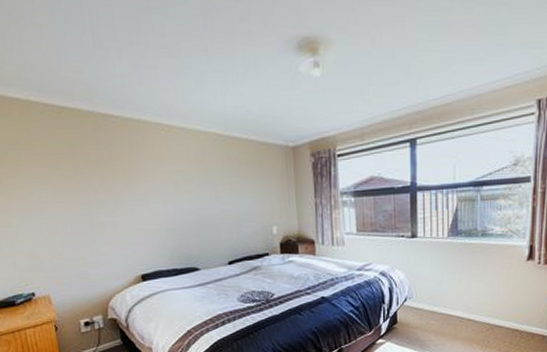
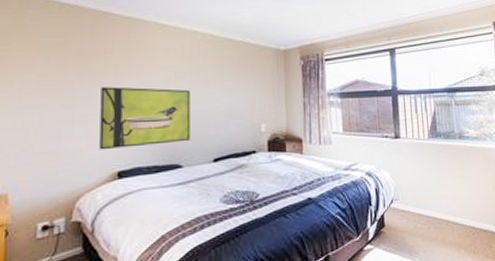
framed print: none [113,193,205,256] -> present [99,87,190,150]

